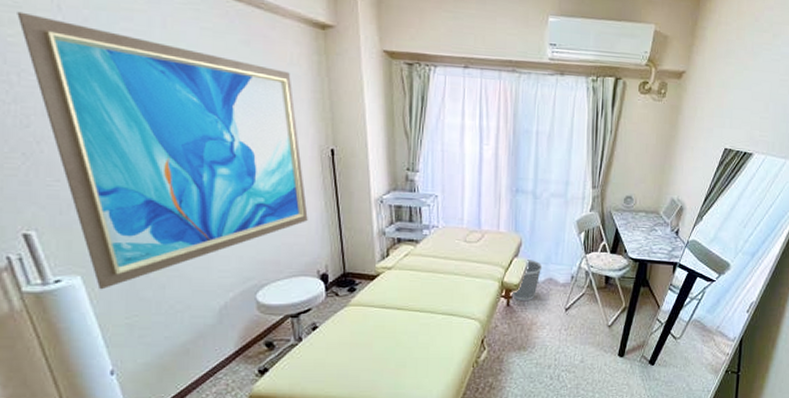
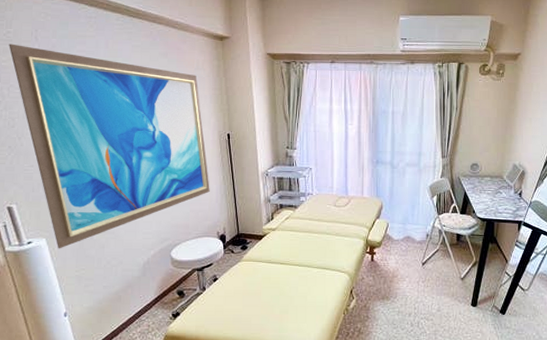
wastebasket: present [512,260,543,302] -> none [375,221,401,257]

